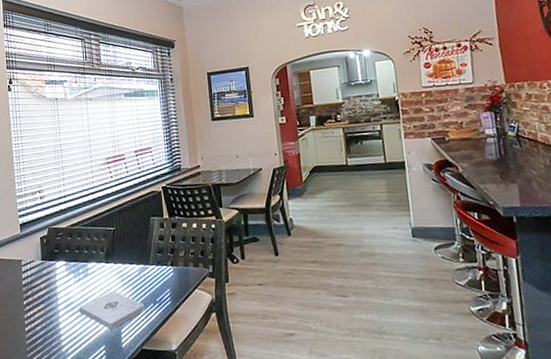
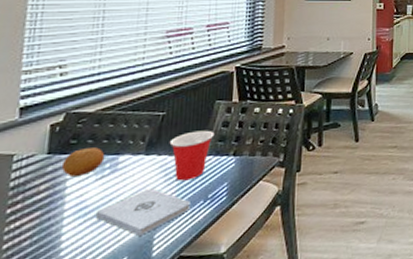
fruit: none [51,256,79,278] -> present [61,147,105,176]
cup: none [121,243,154,286] -> present [169,130,215,181]

